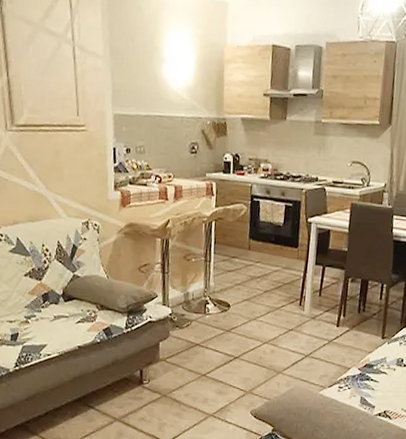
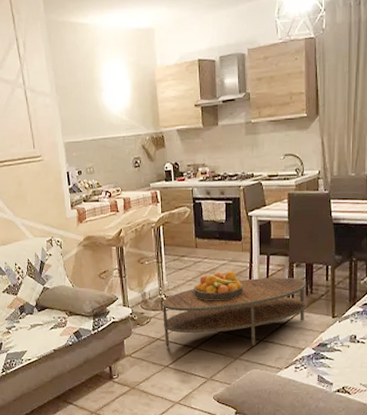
coffee table: none [204,289,360,361] -> present [161,277,307,347]
fruit bowl: none [241,278,295,310] -> present [193,271,243,301]

